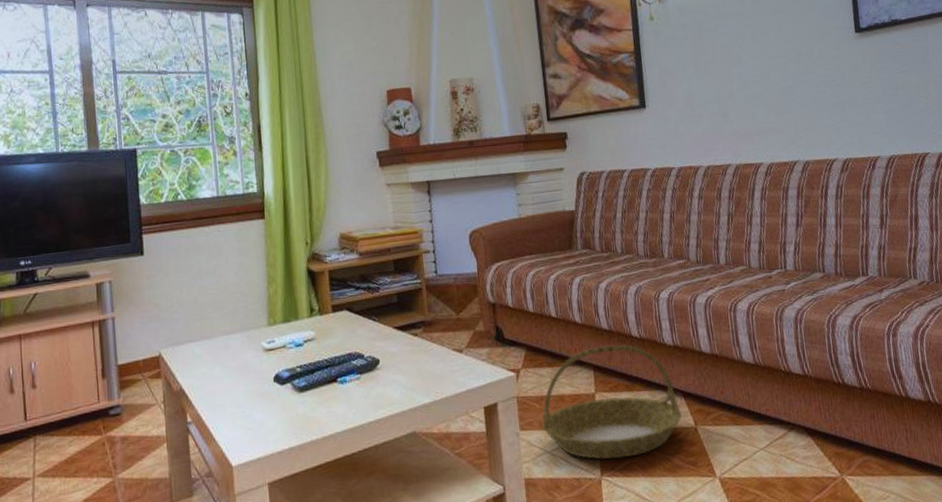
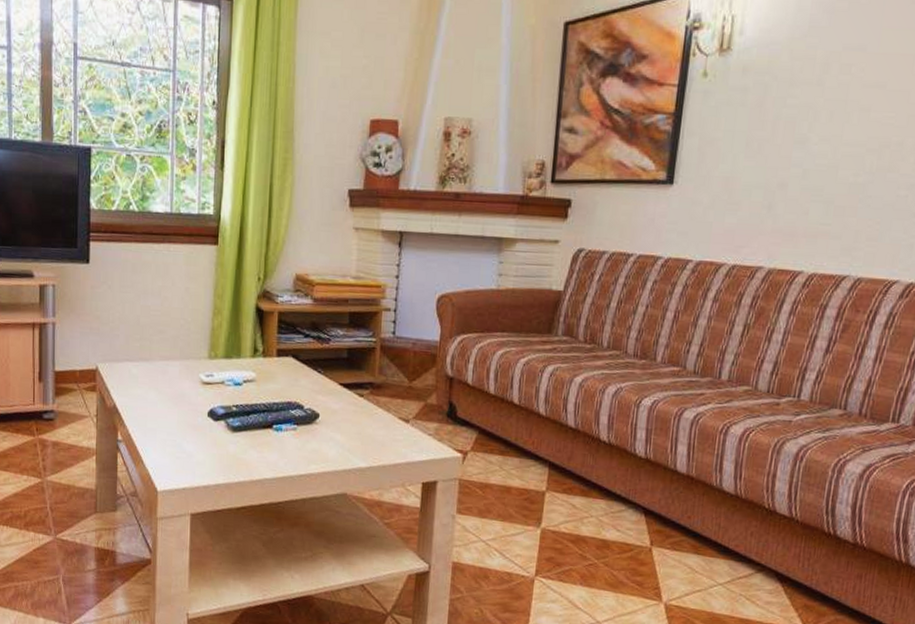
basket: present [542,345,682,460] -> none [481,444,639,563]

